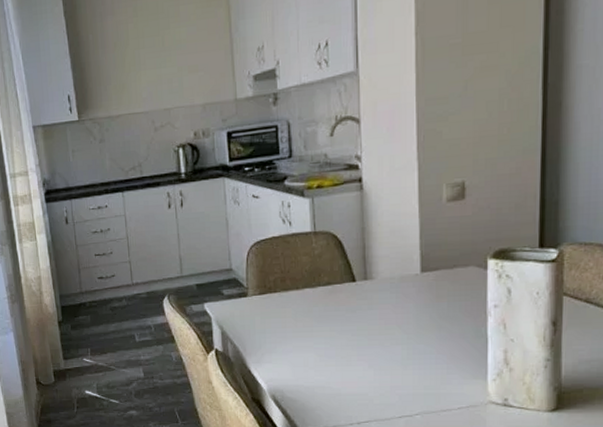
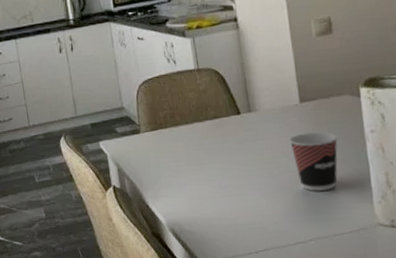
cup: none [405,304,457,365] -> present [289,132,338,191]

